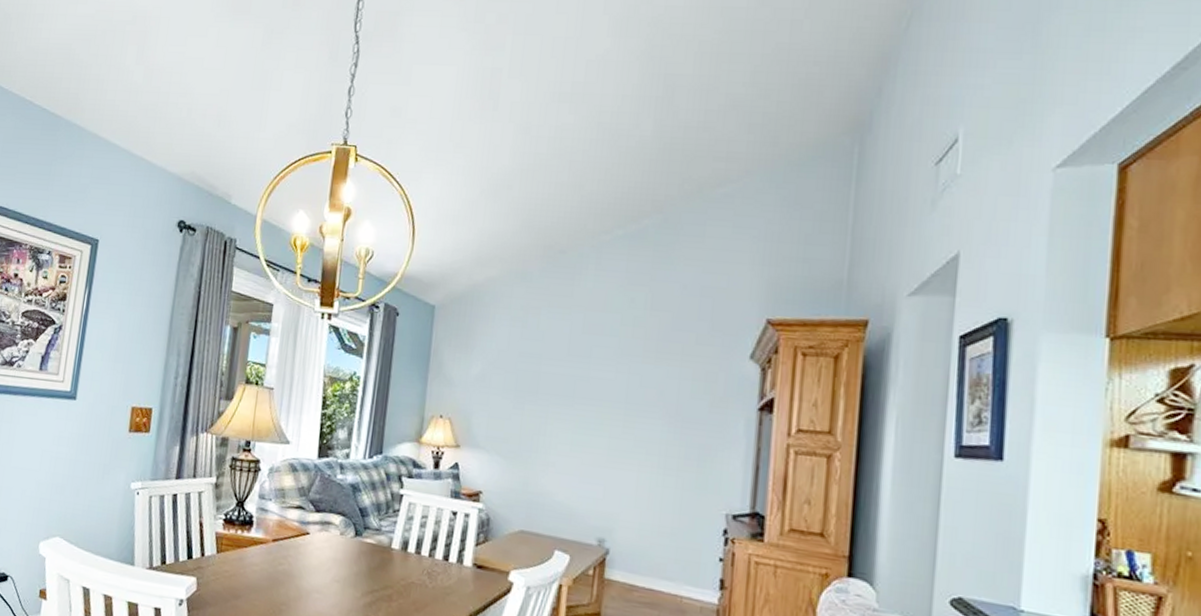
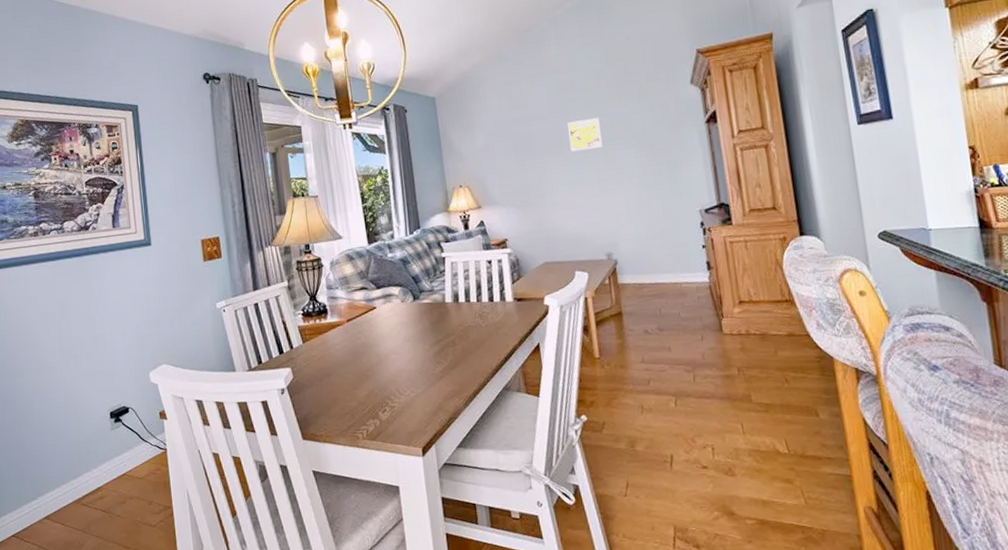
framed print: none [582,370,626,410] -> present [567,117,602,152]

